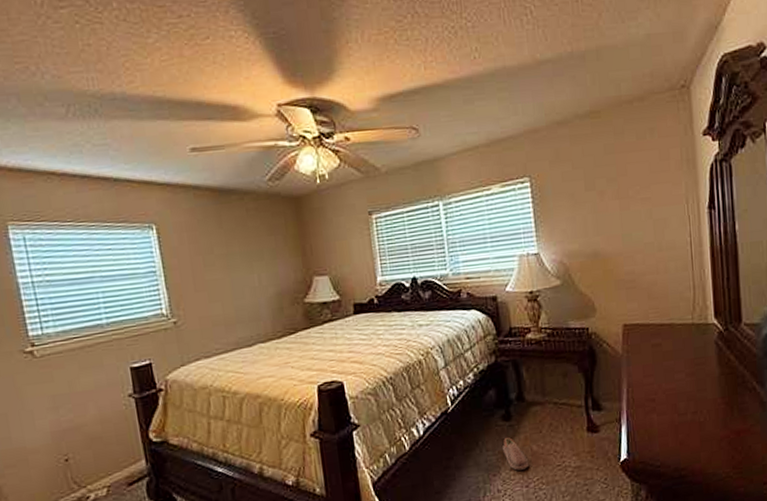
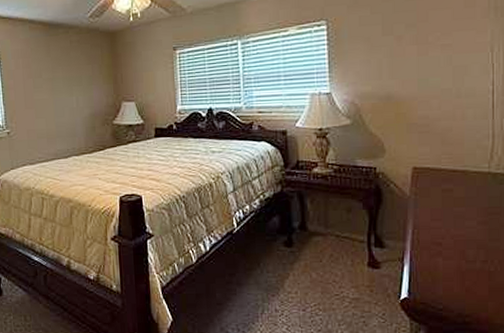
shoe: present [502,438,529,471] -> none [282,263,308,294]

